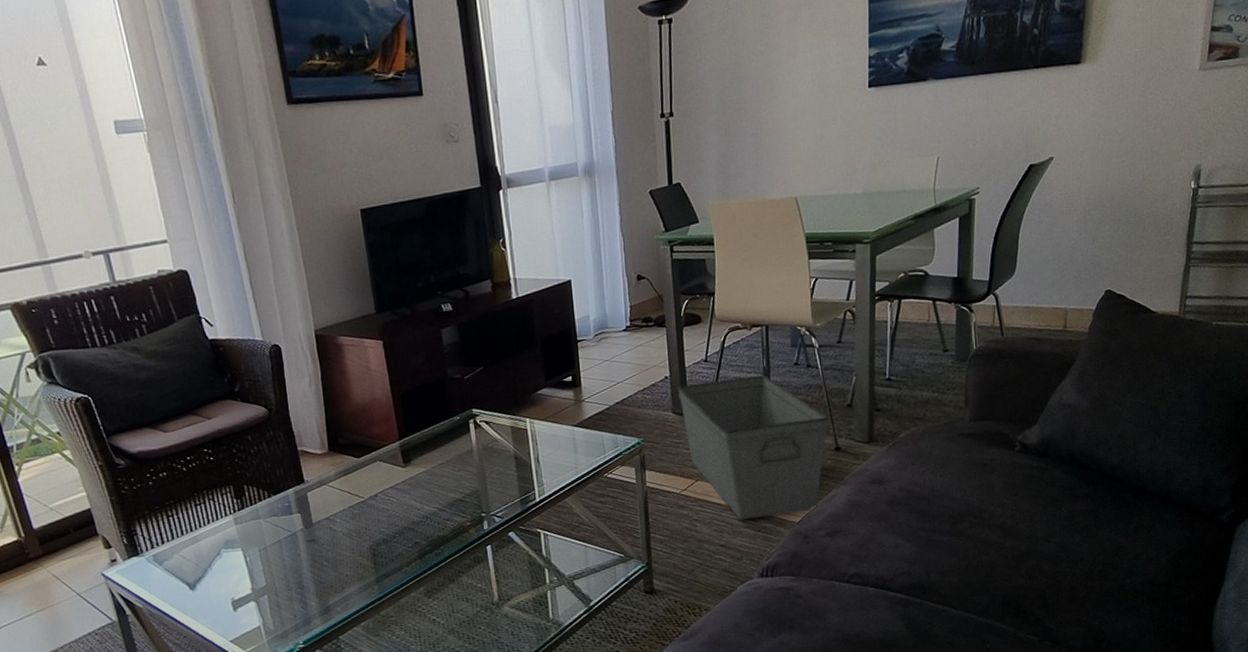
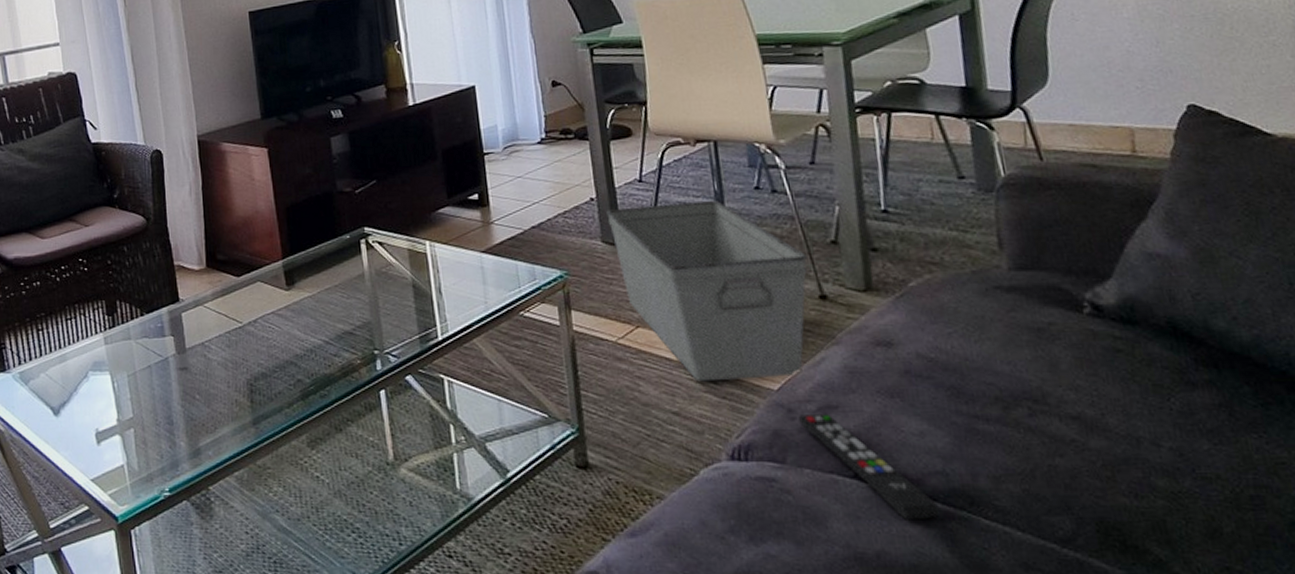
remote control: none [812,536,903,609] -> present [799,413,941,520]

